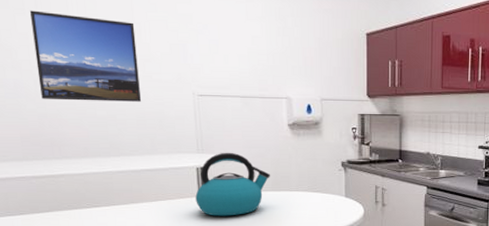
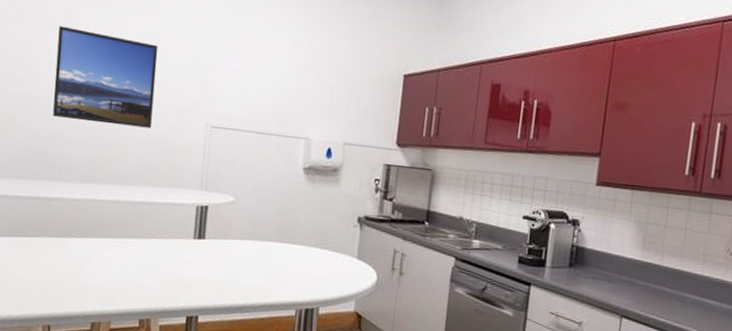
kettle: present [195,152,270,216] -> none [190,192,275,266]

